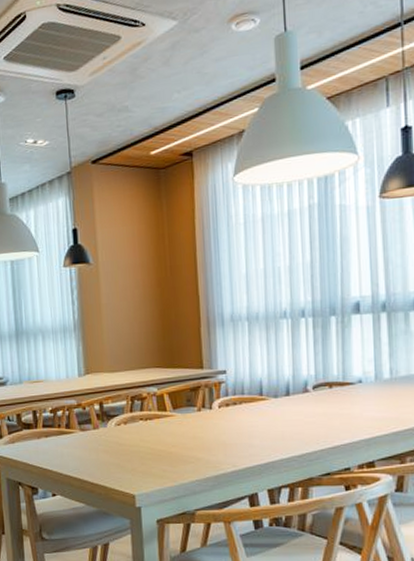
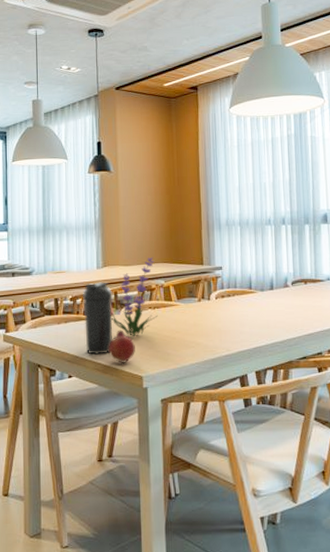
water bottle: none [64,391,99,471] -> present [83,282,113,355]
fruit: none [96,444,126,481] -> present [109,330,135,363]
plant: none [97,362,151,452] -> present [111,258,158,337]

